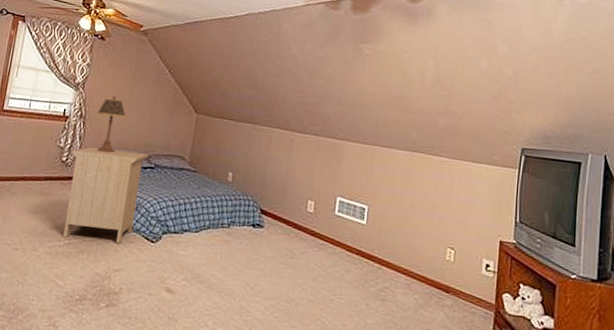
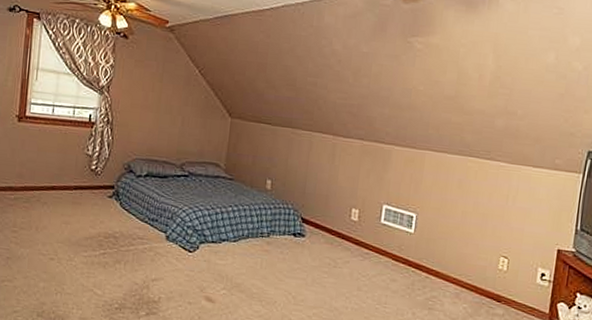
nightstand: present [63,146,149,244] -> none [98,154,182,253]
table lamp: present [97,95,127,153] -> none [124,99,157,161]

